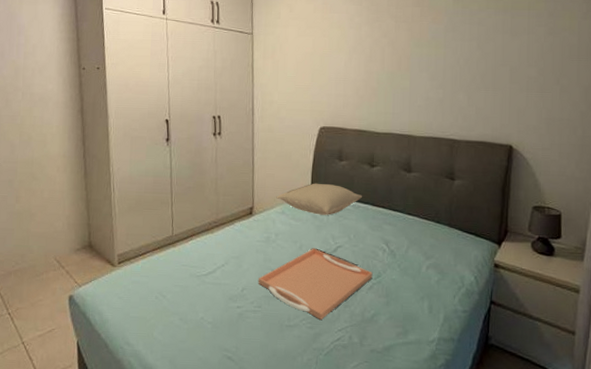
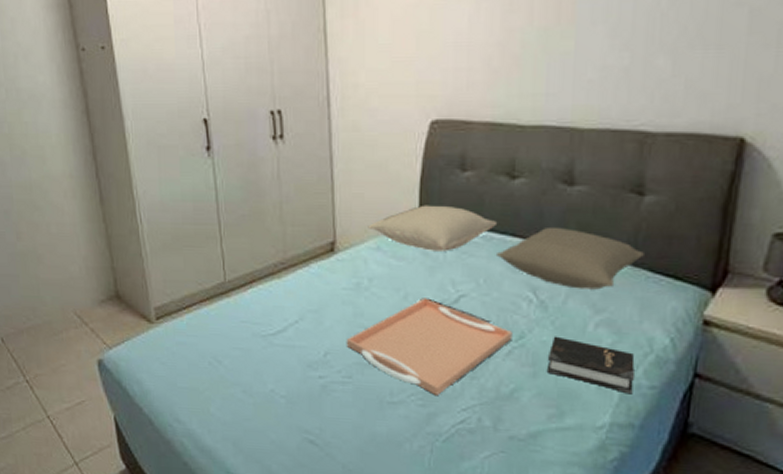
pillow: none [362,199,456,243] -> present [497,226,644,290]
hardback book: none [395,275,453,317] -> present [546,336,635,395]

